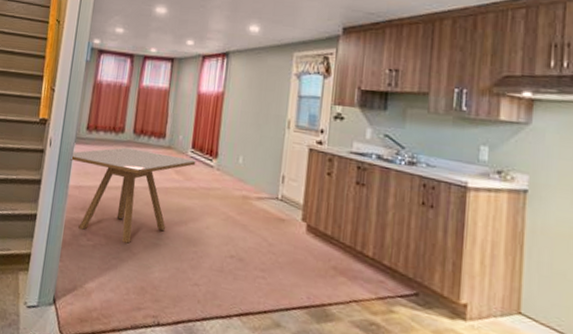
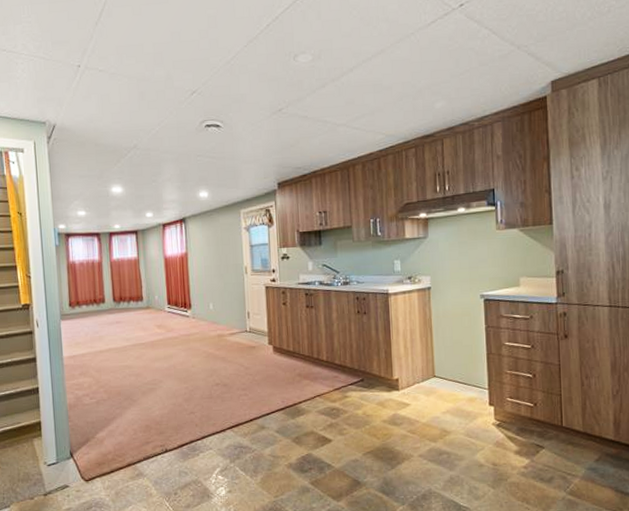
dining table: present [70,147,196,244] -> none [59,314,174,394]

